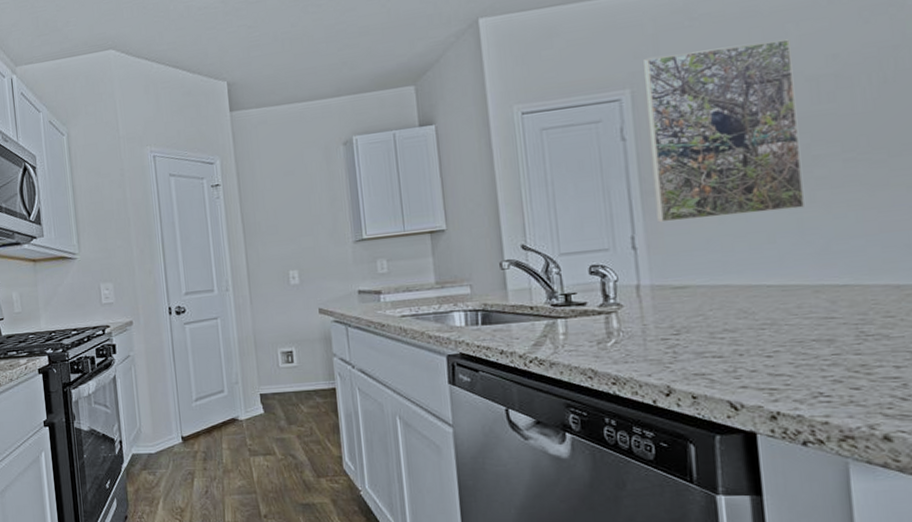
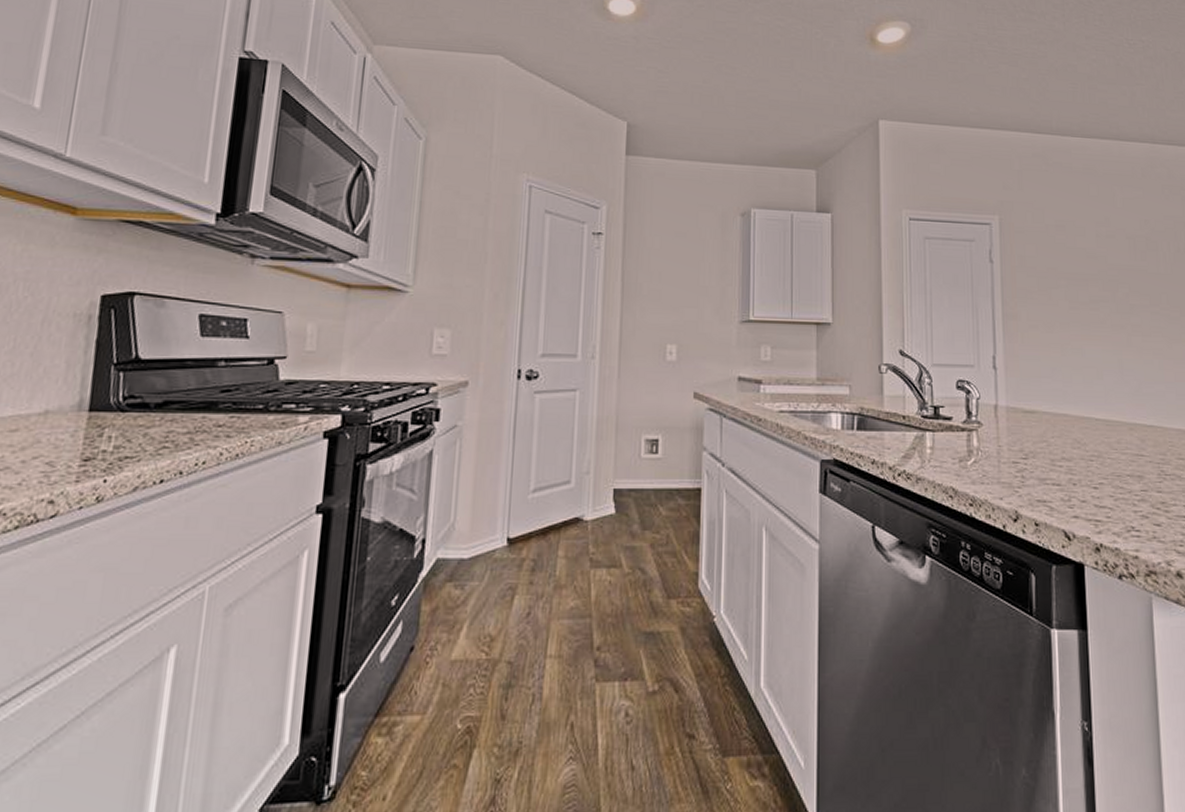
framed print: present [644,39,806,223] -> none [1010,190,1125,350]

